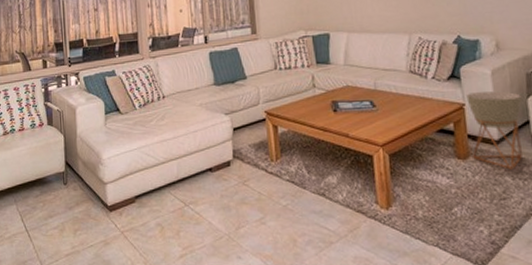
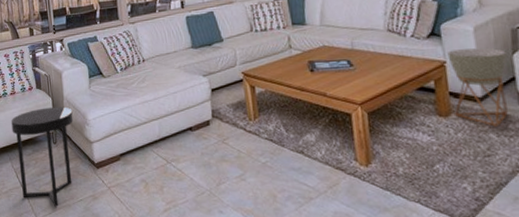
side table: none [18,145,86,253] -> present [11,107,73,207]

